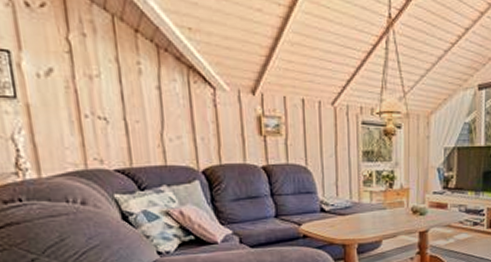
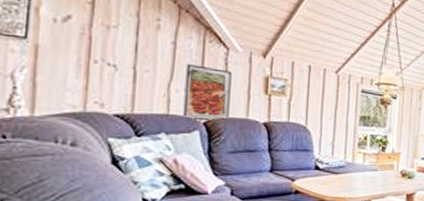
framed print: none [175,109,226,170] -> present [183,64,232,122]

